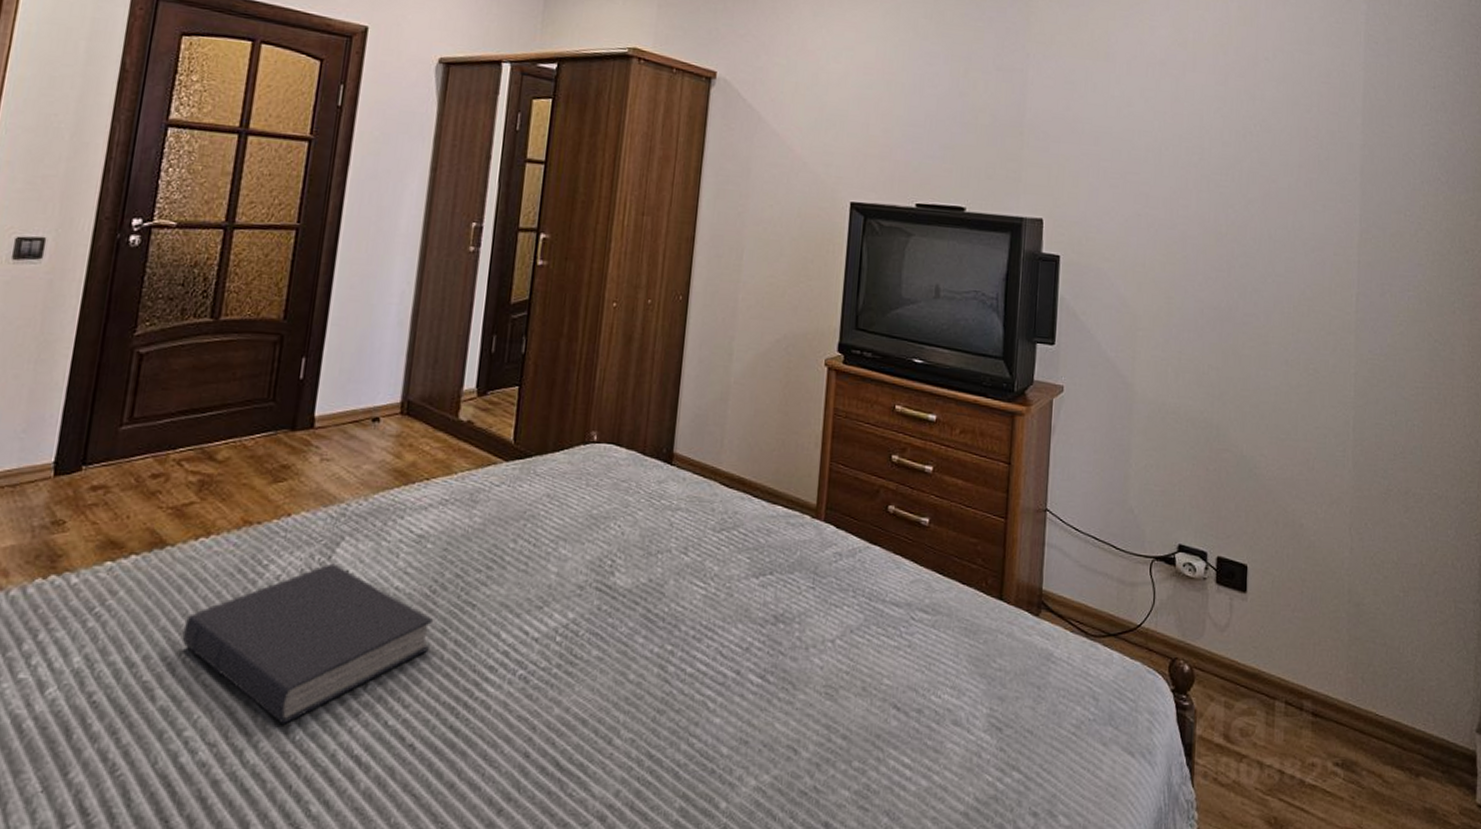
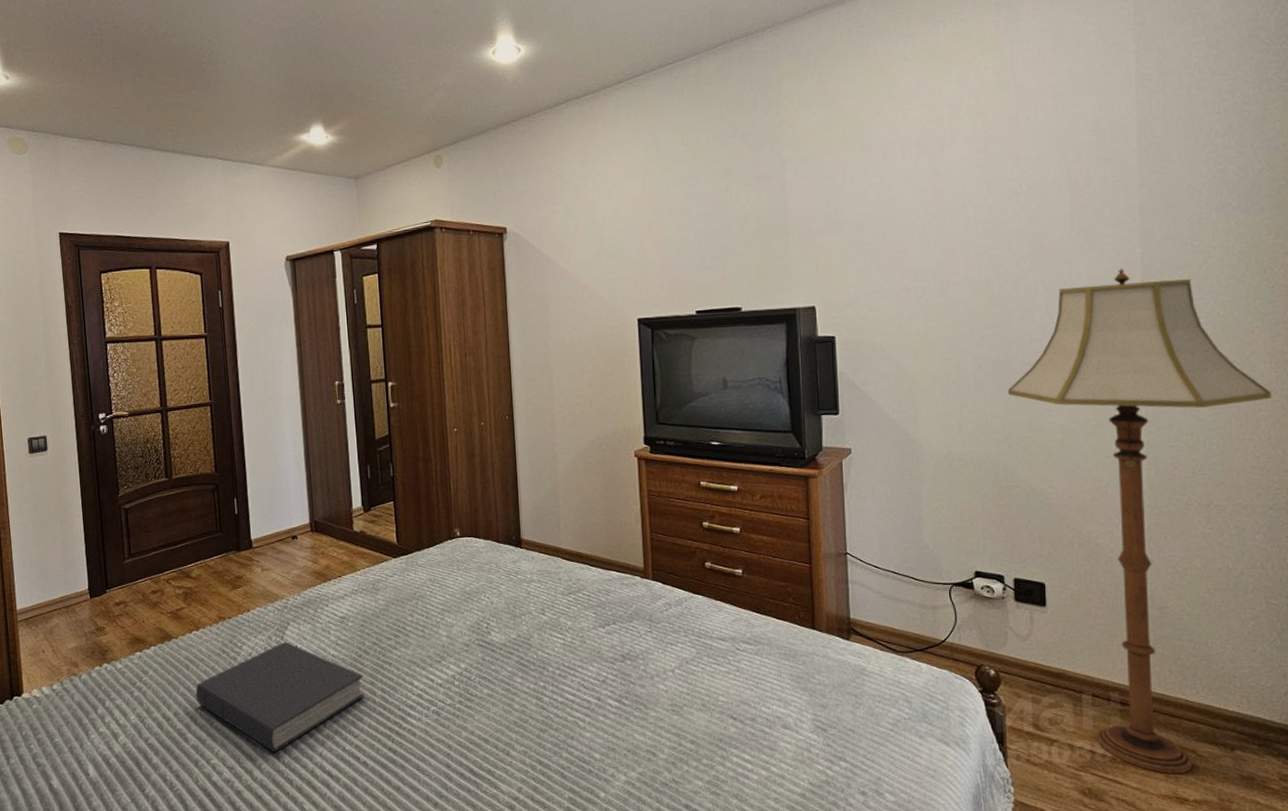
floor lamp: none [1226,227,1468,803] -> present [1007,268,1272,775]

